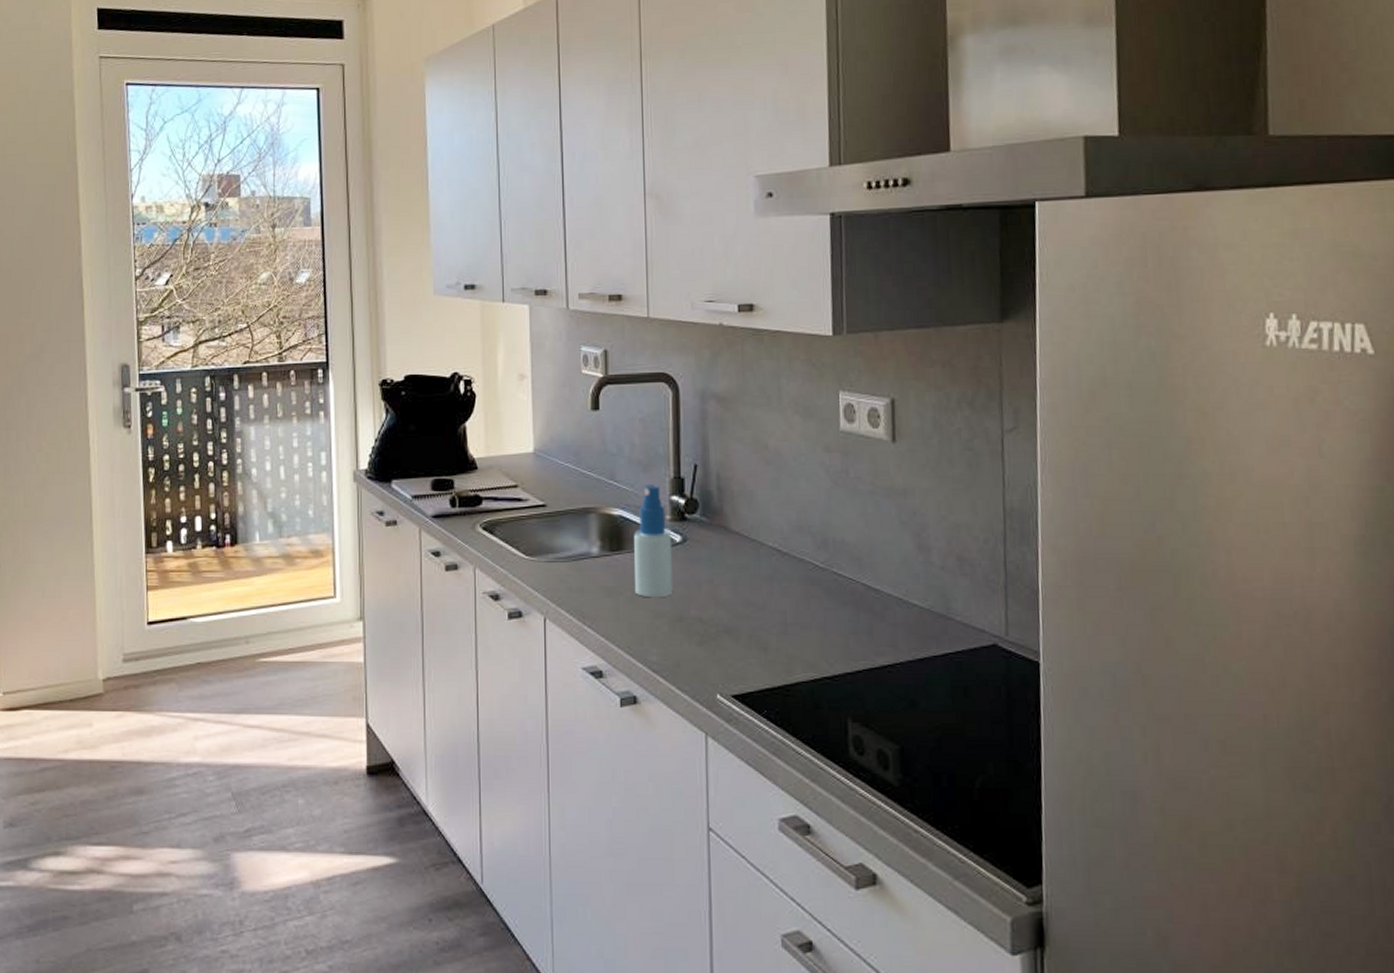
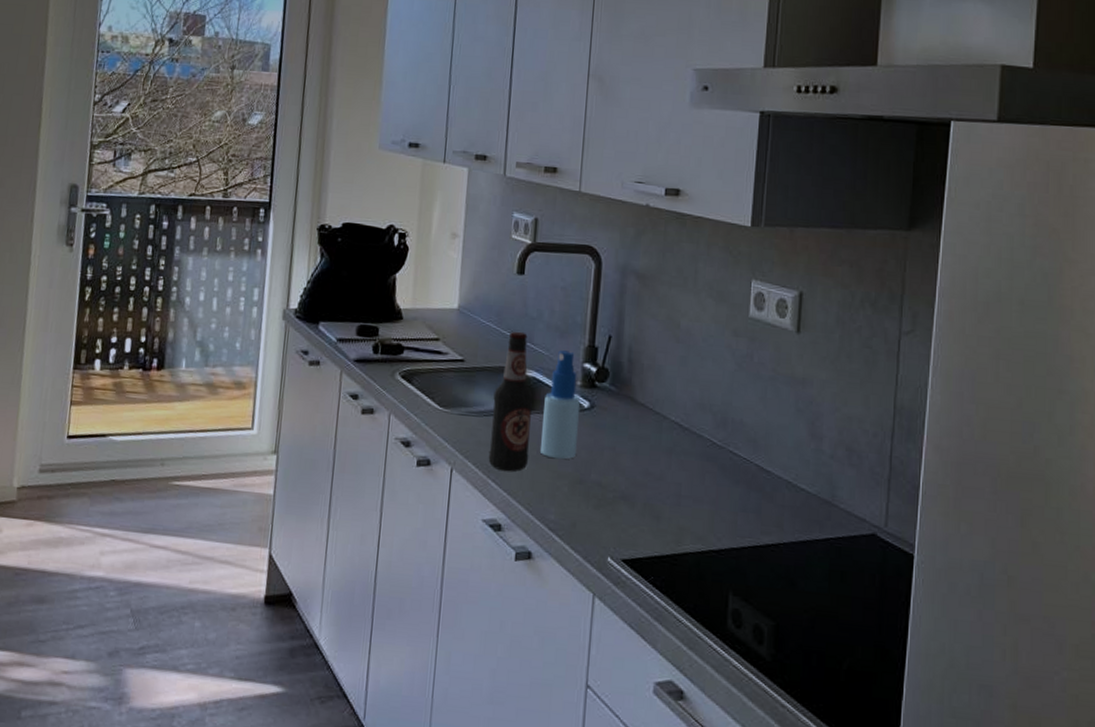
bottle: none [580,469,624,616] -> present [488,331,534,472]

